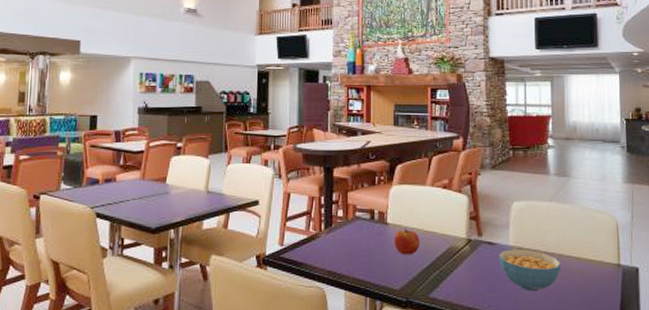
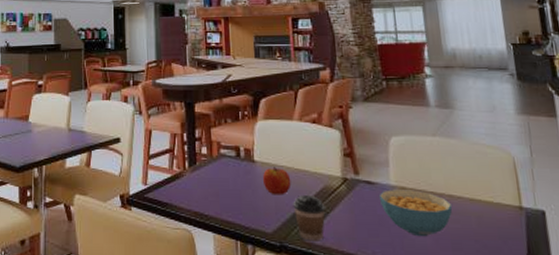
coffee cup: none [420,254,450,297] -> present [293,194,326,241]

